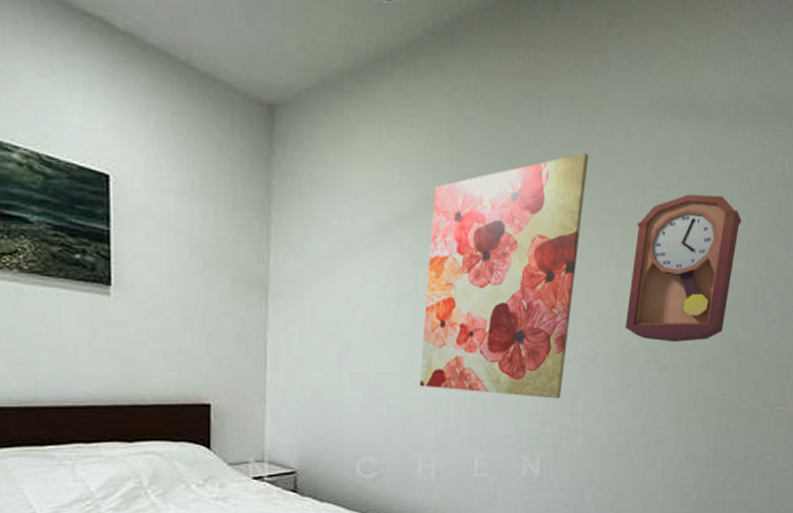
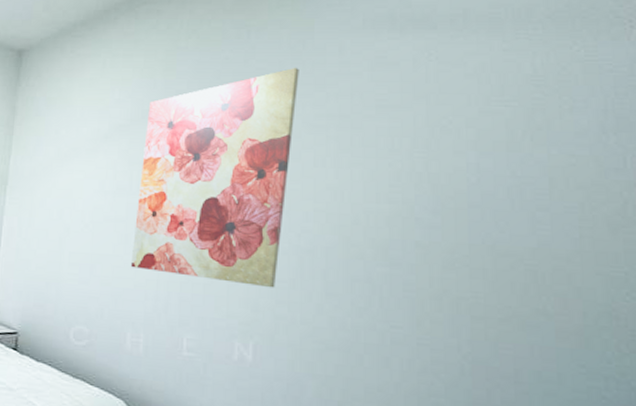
pendulum clock: present [625,194,742,343] -> none [346,97,483,240]

